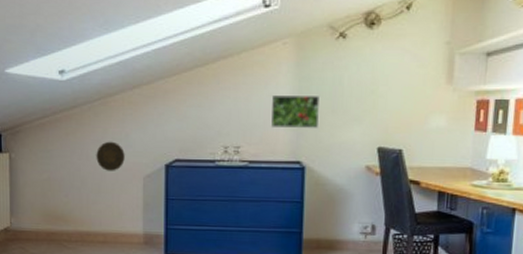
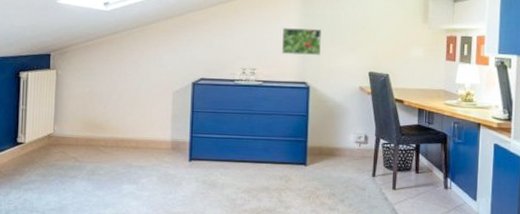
decorative plate: present [96,141,125,171] -> none [133,62,158,87]

